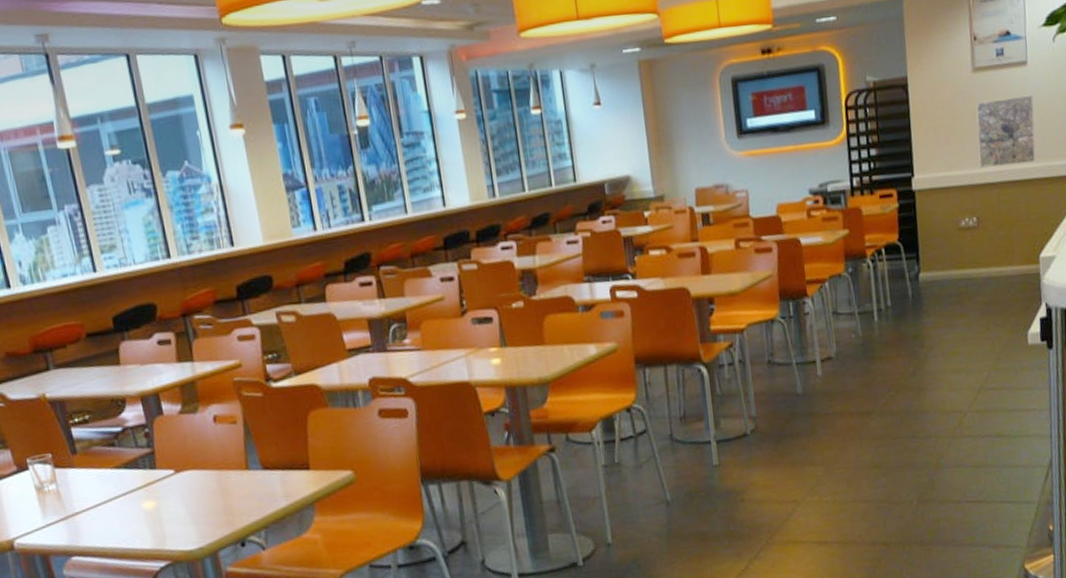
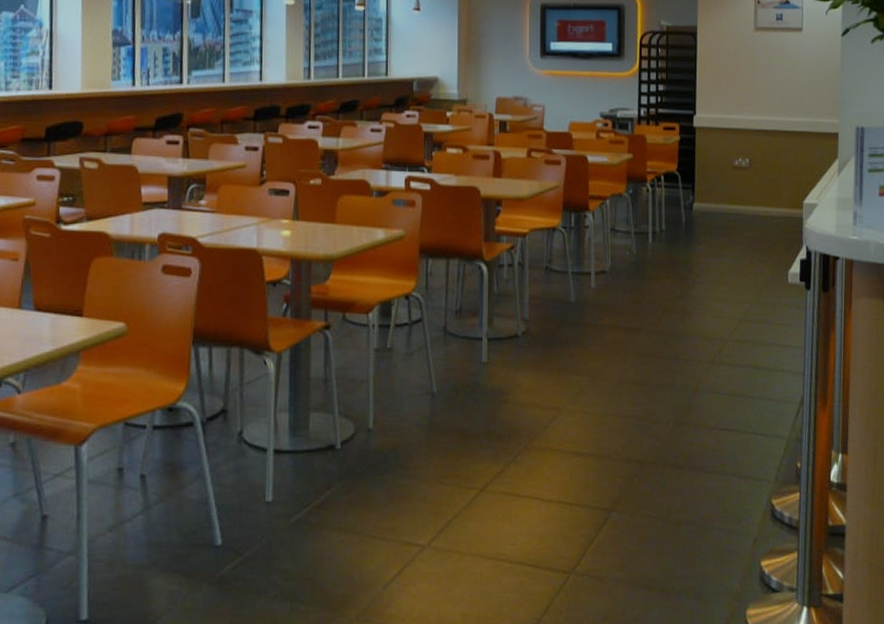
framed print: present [976,94,1036,169] -> none [755,57,806,117]

